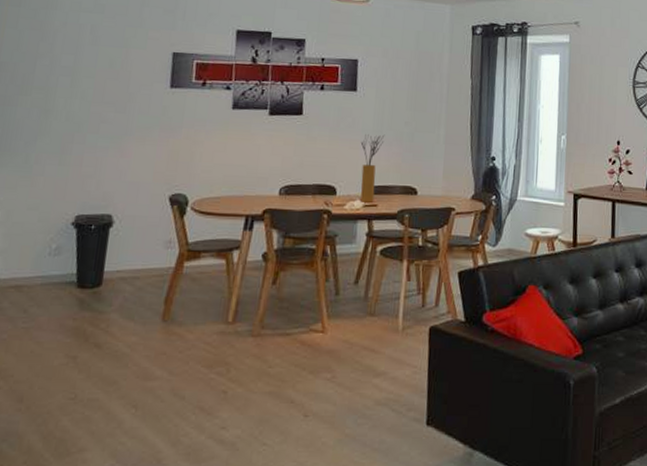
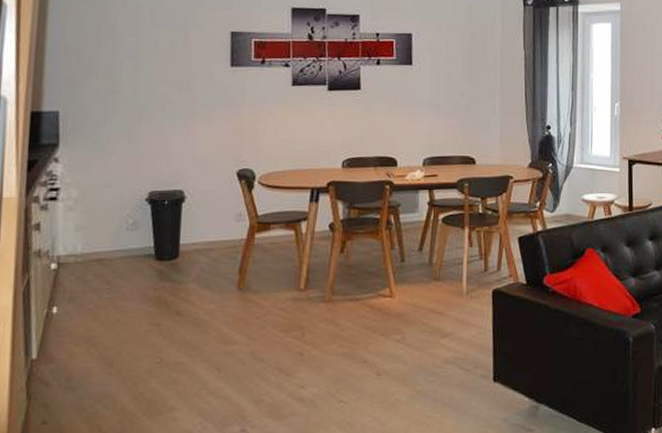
vase: present [360,134,385,203] -> none [418,106,442,173]

